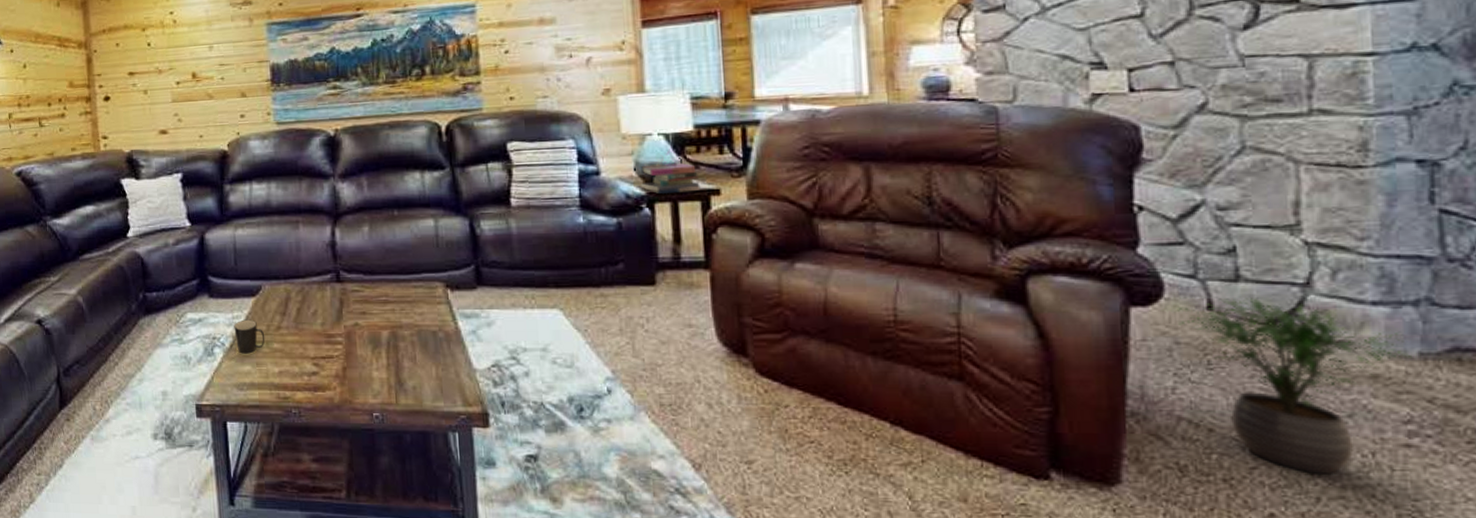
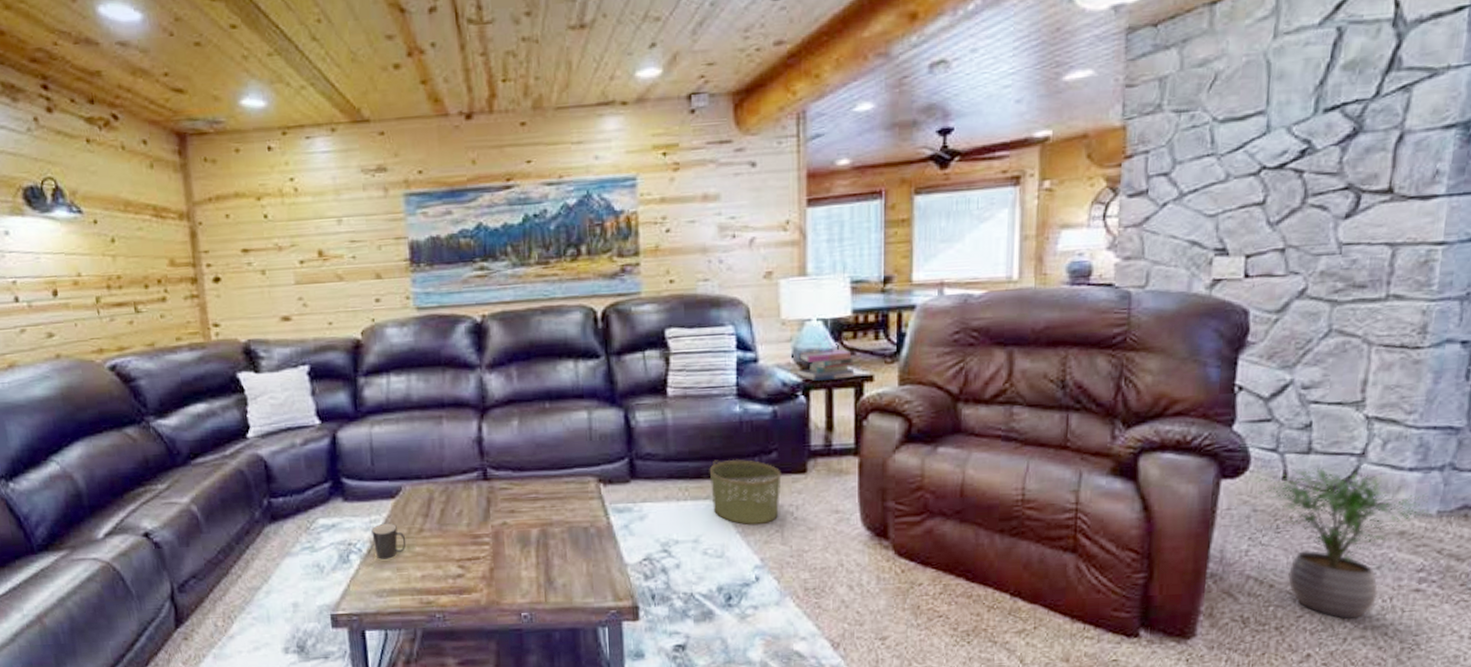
basket: none [555,269,630,336] -> present [709,459,782,525]

